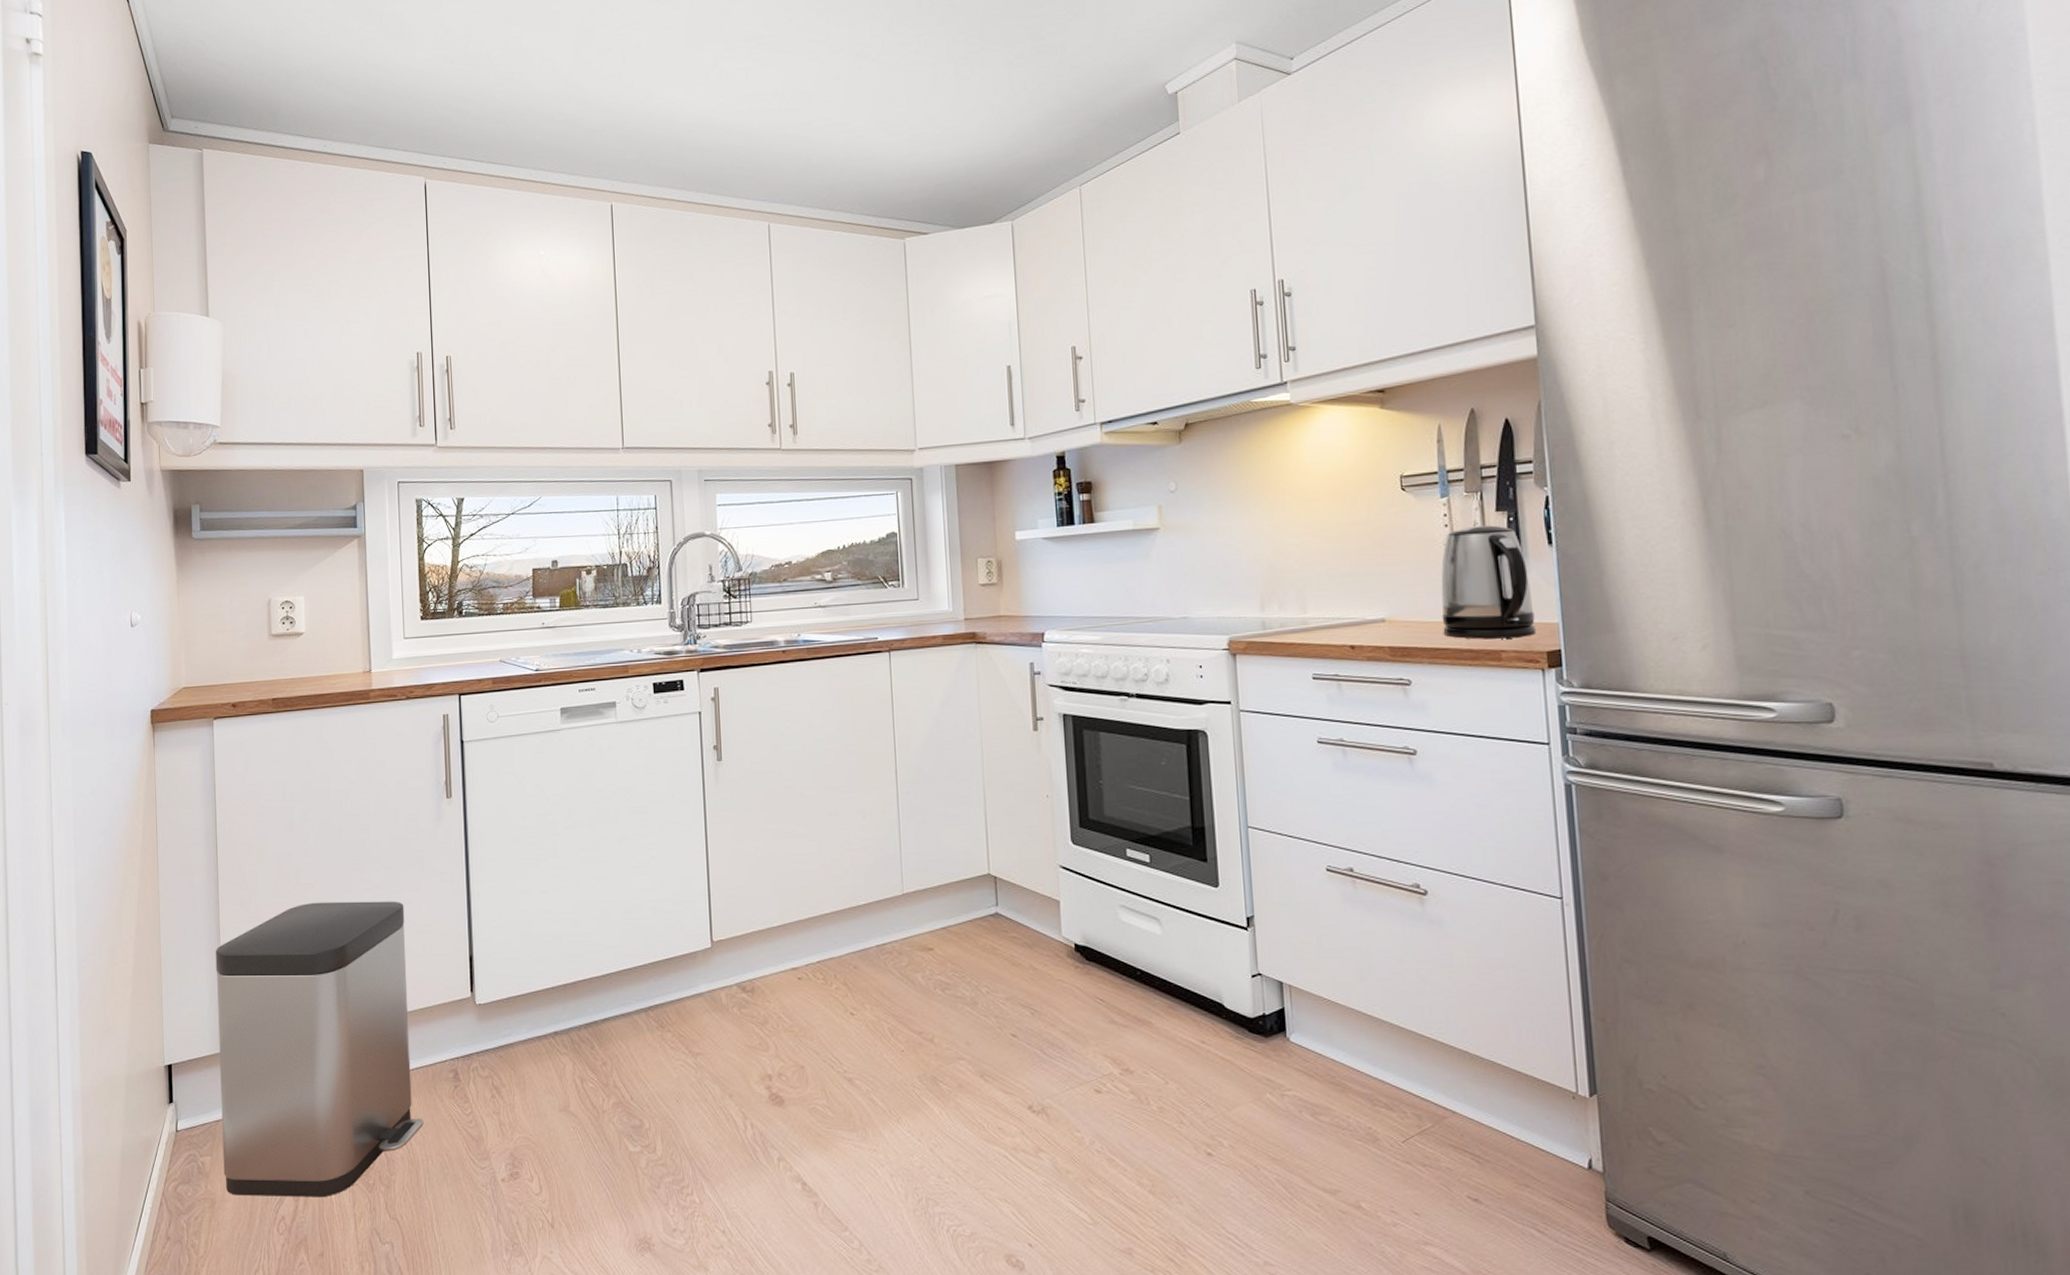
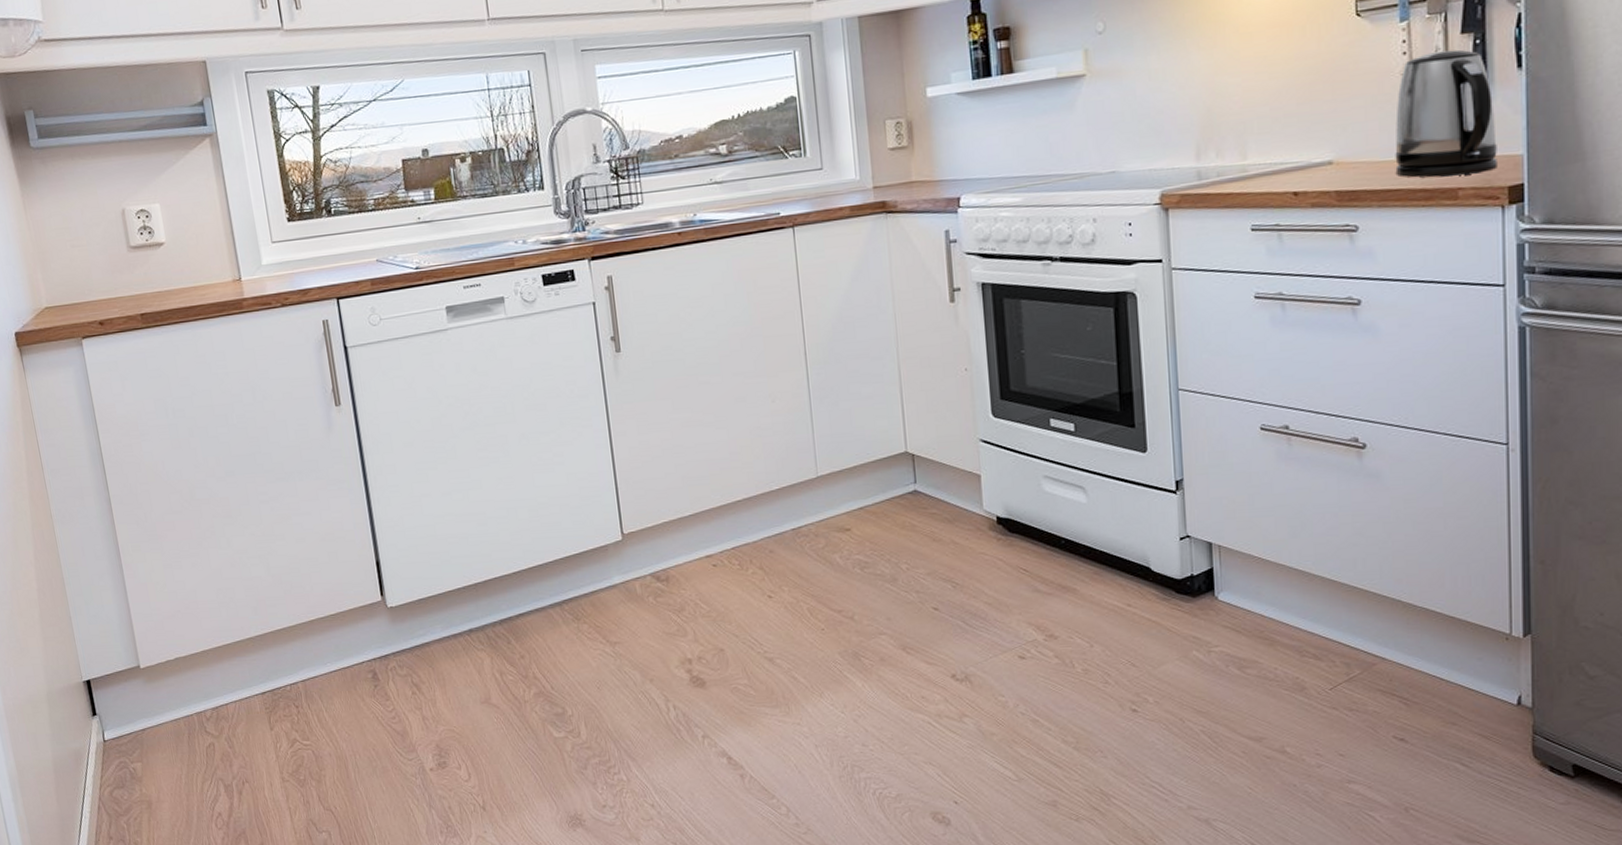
pedal bin: present [215,901,424,1198] -> none [117,511,348,797]

